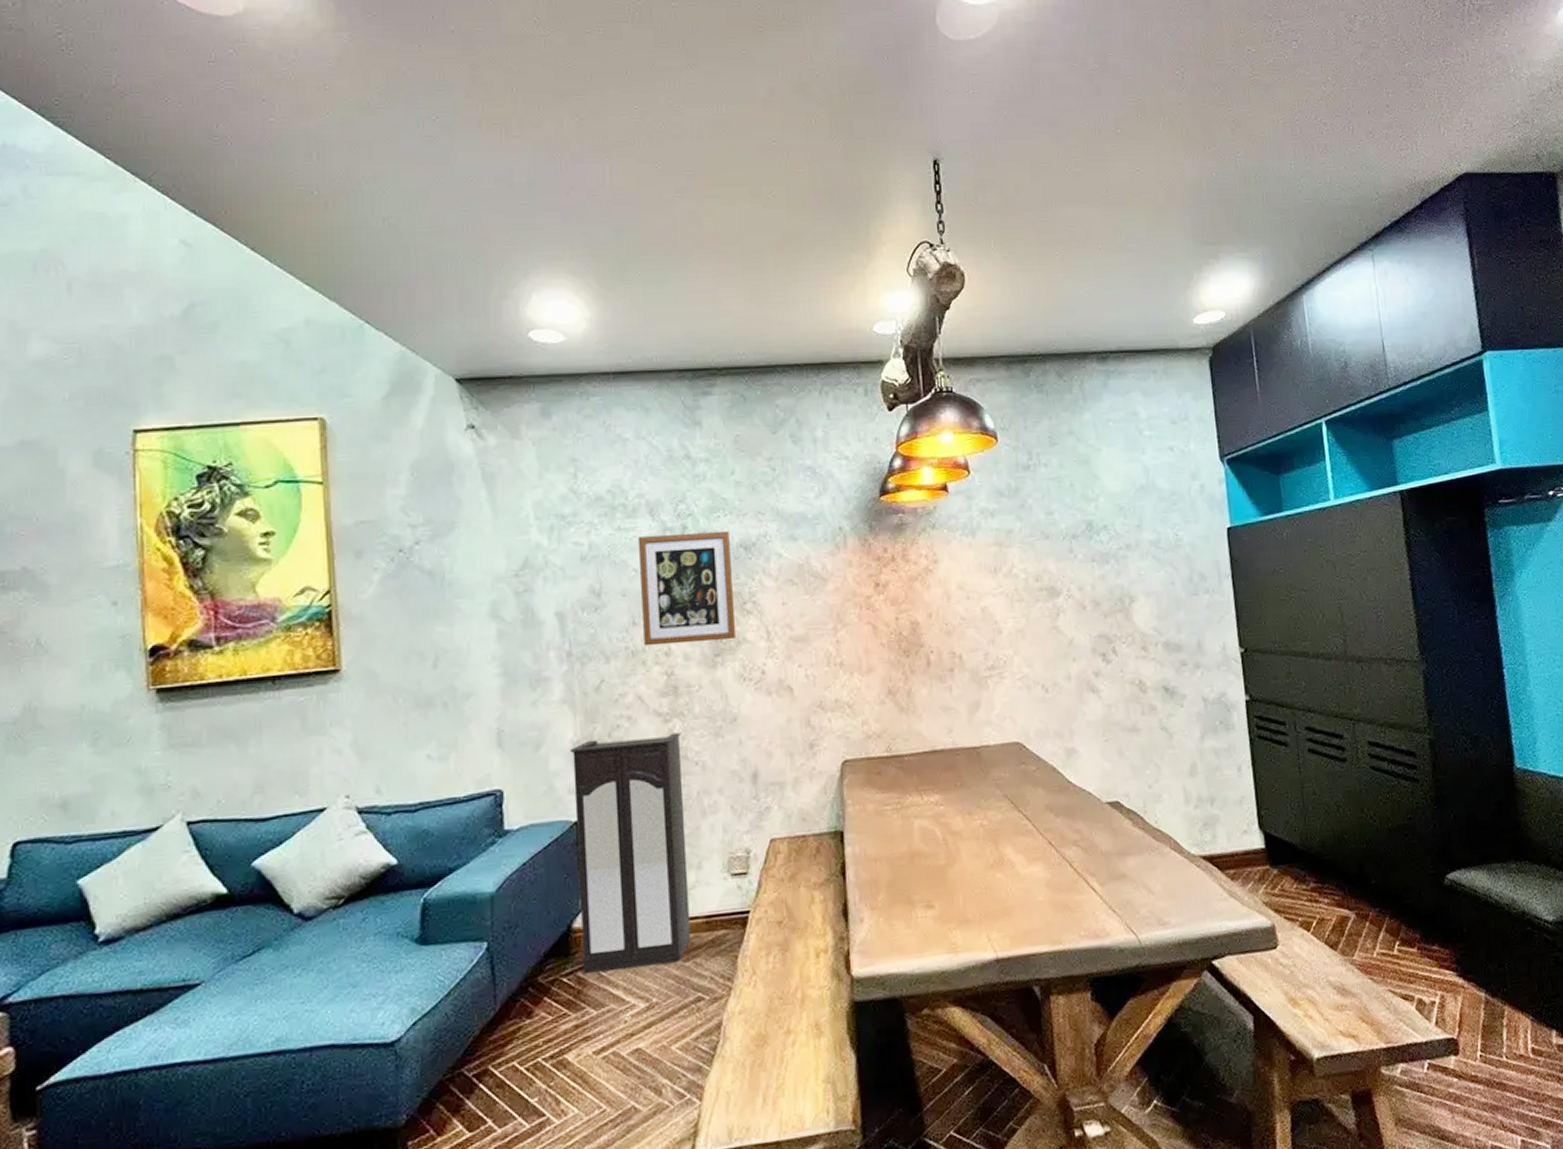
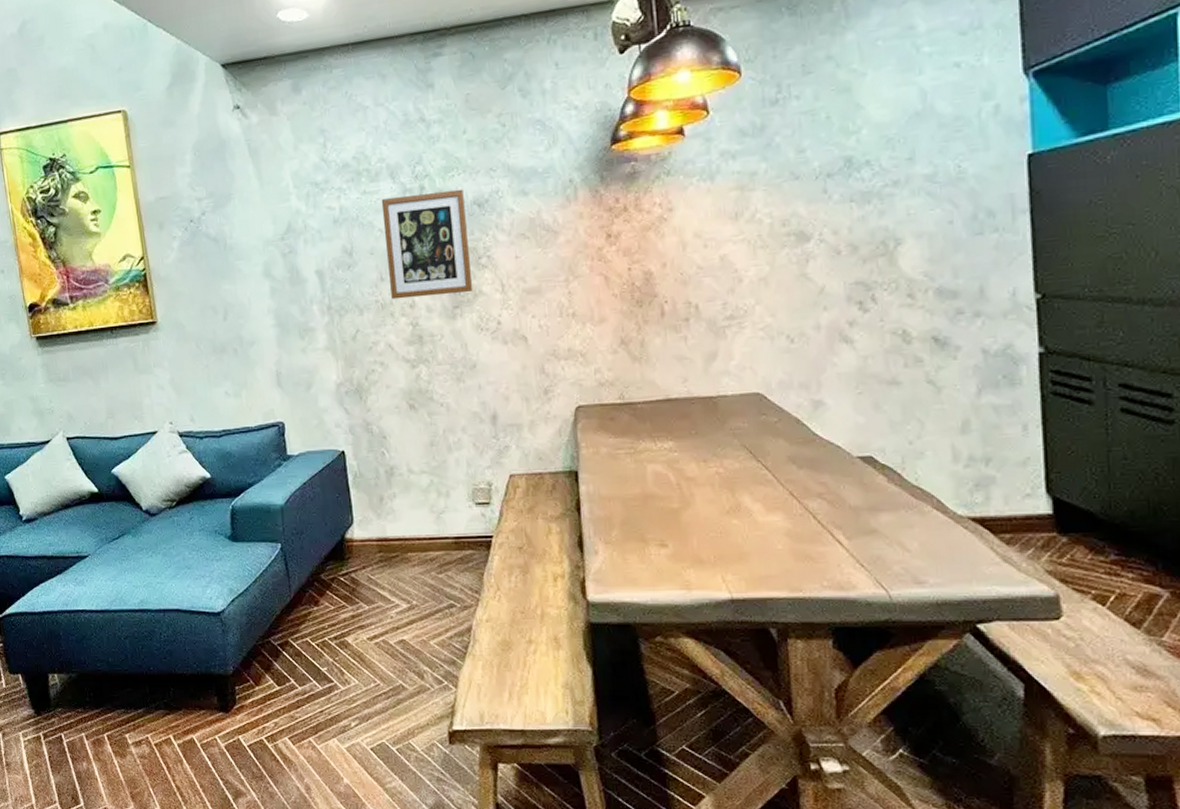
cabinet: present [571,732,691,973] -> none [335,377,443,575]

